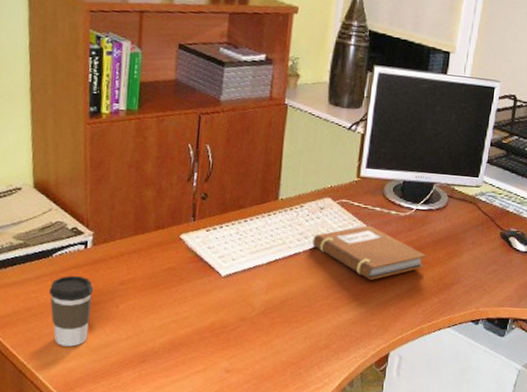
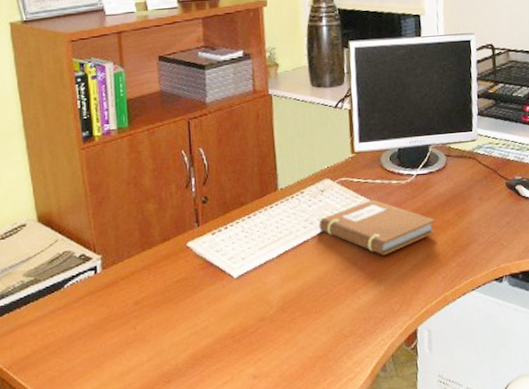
coffee cup: present [48,275,94,347] -> none [64,302,109,380]

